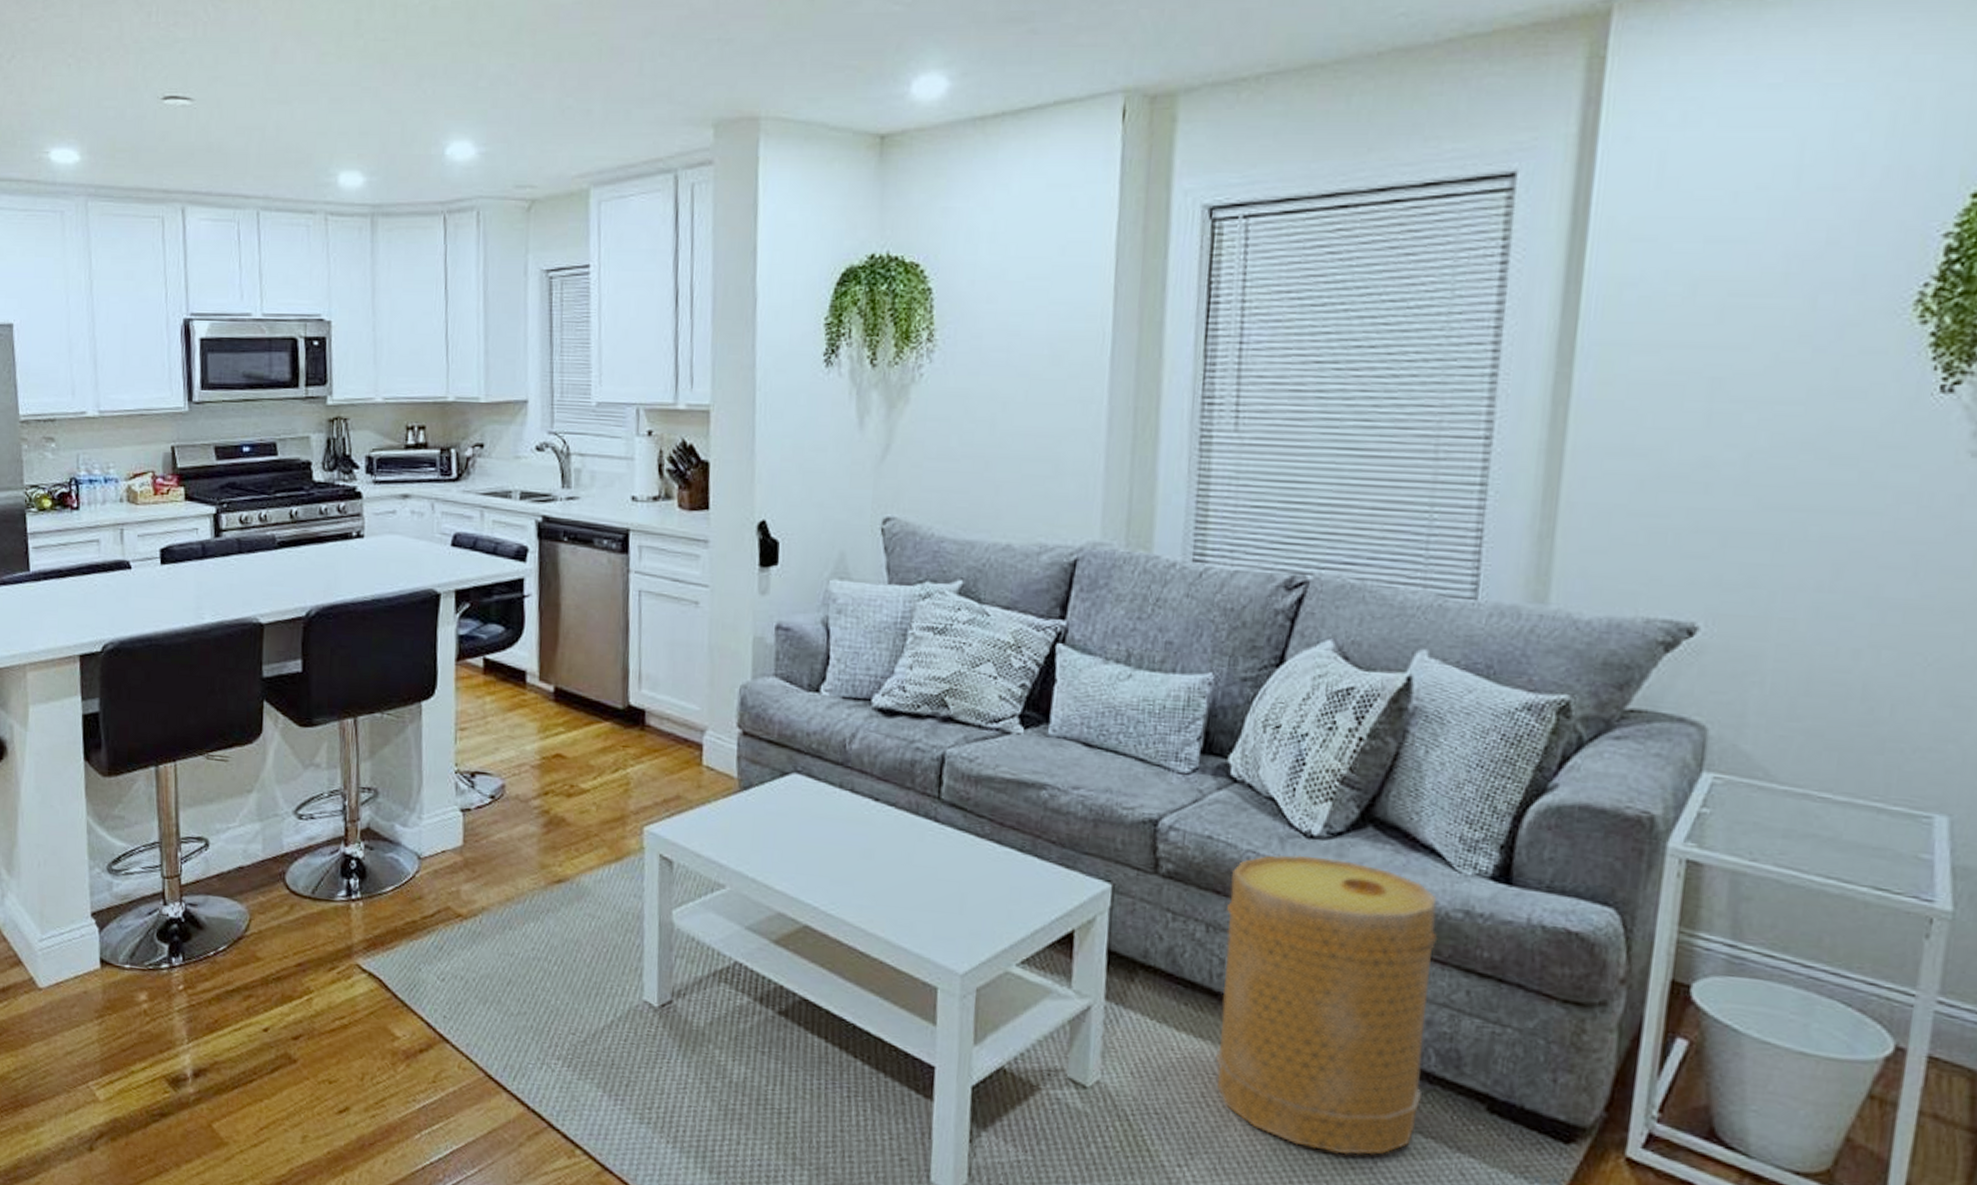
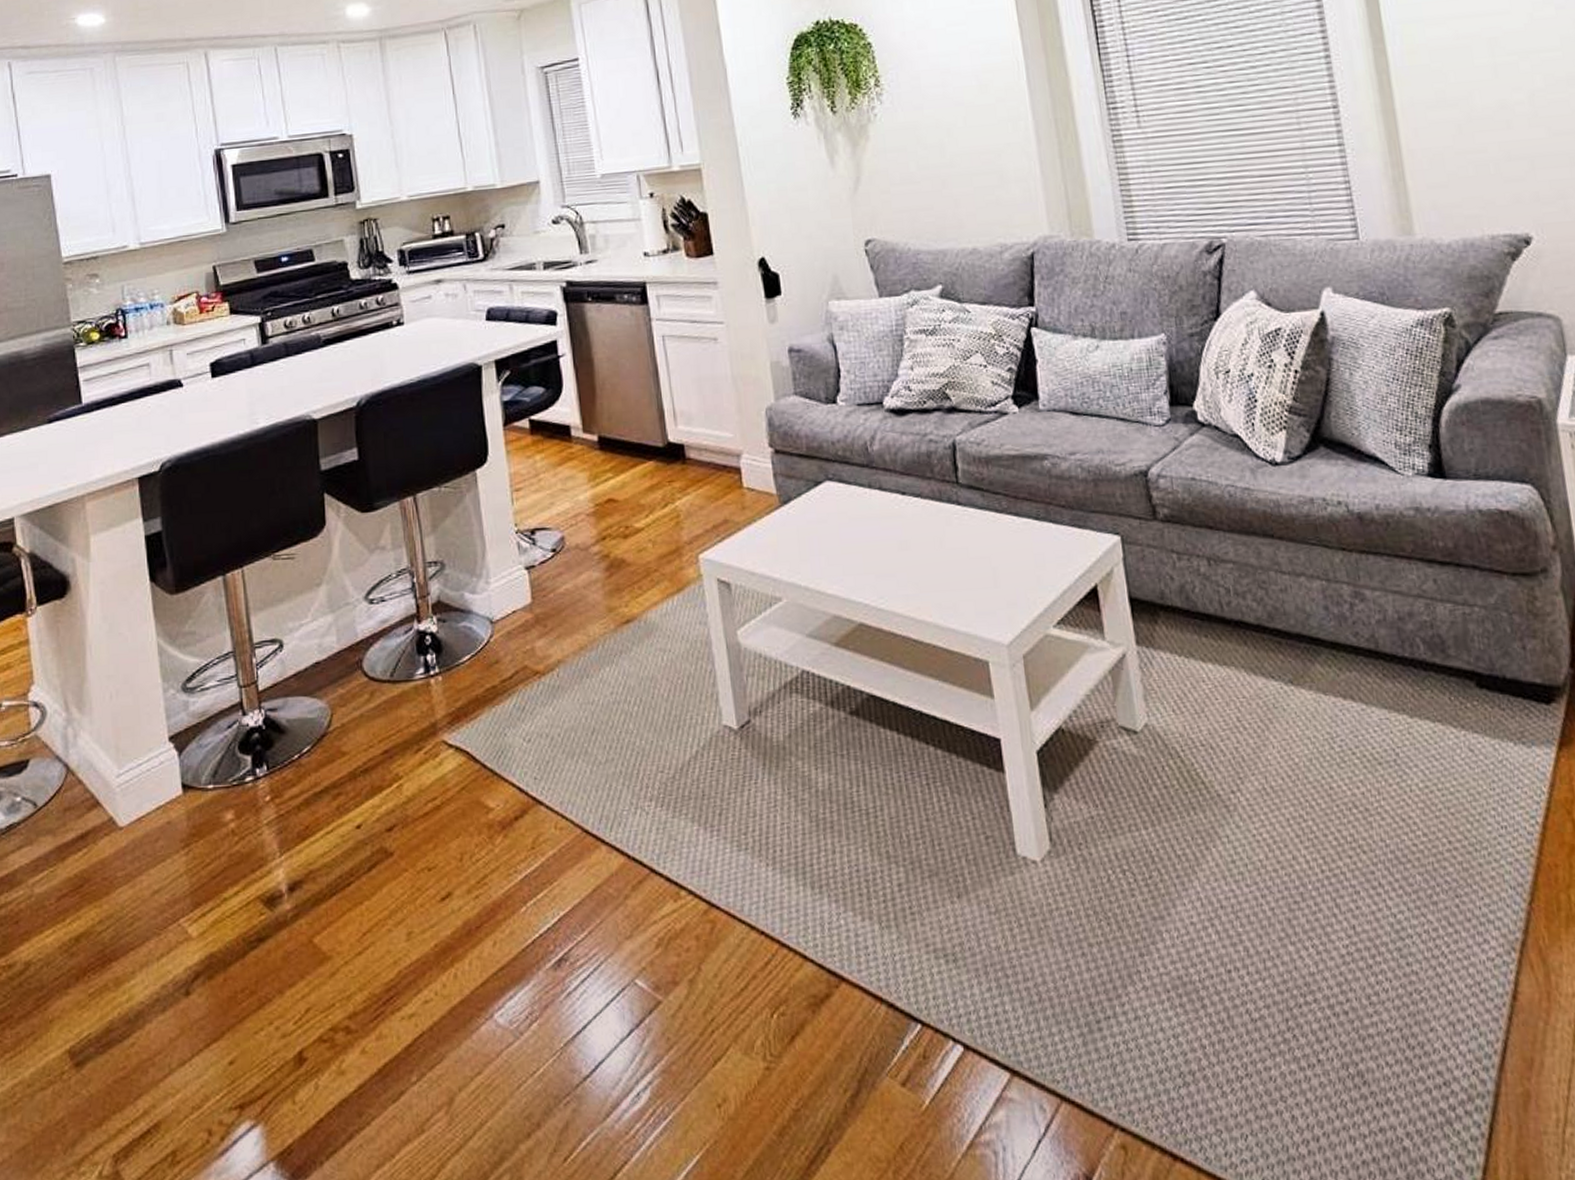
basket: present [1215,855,1438,1155] -> none [1219,480,1422,753]

